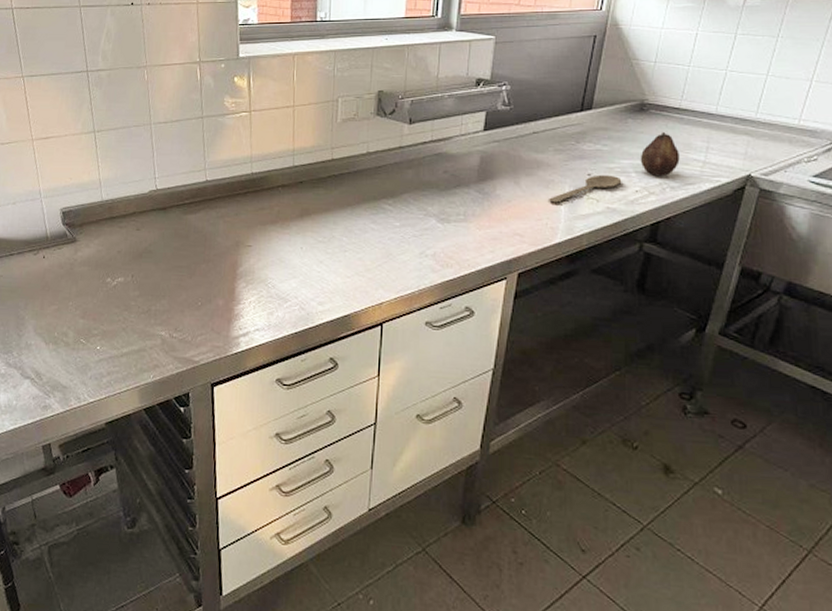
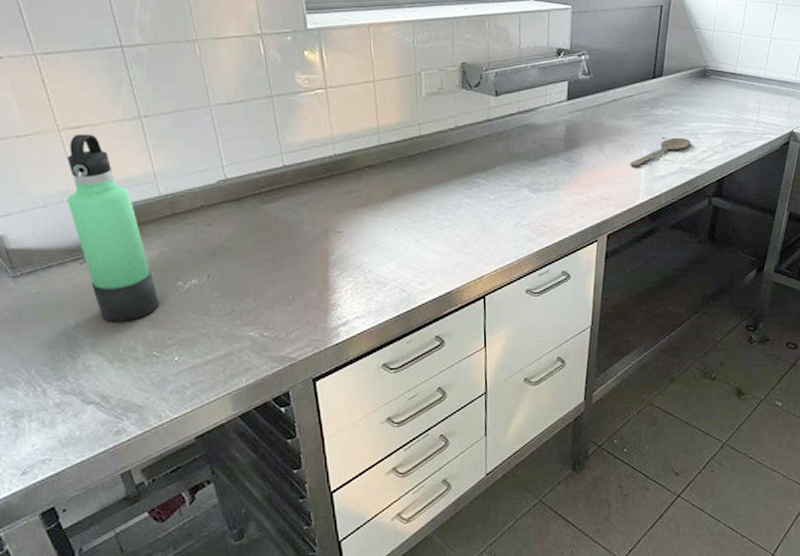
thermos bottle: none [31,144,91,309] -> present [67,134,159,322]
fruit: present [640,132,680,177] -> none [705,96,738,137]

